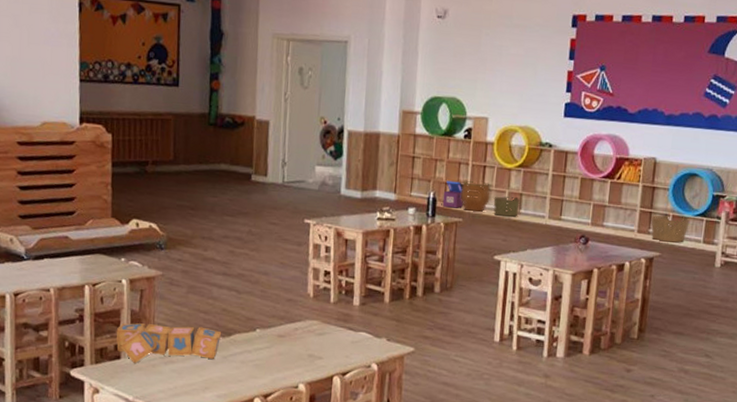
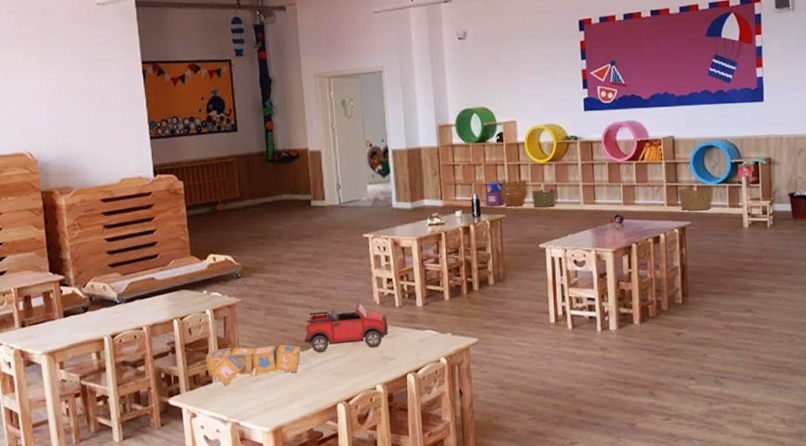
toy truck: none [226,292,320,344] -> present [304,302,389,353]

